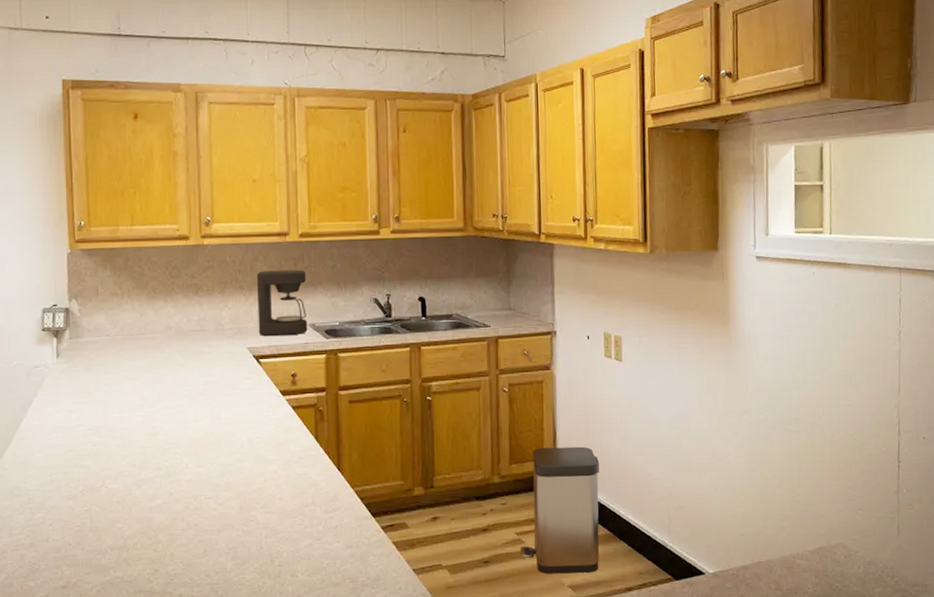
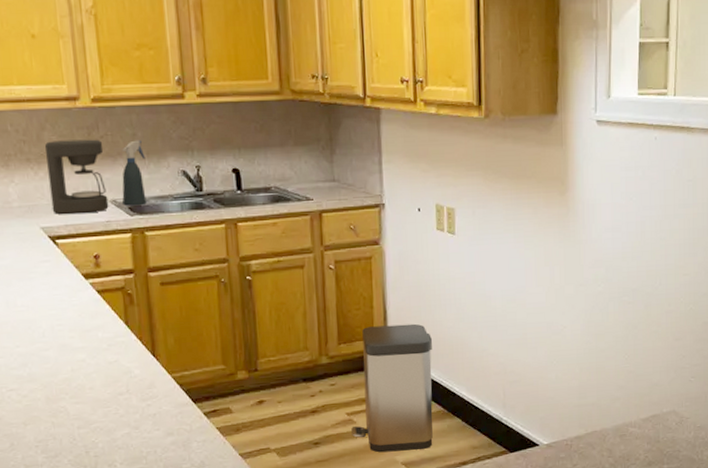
spray bottle: none [320,270,343,330] -> present [122,140,147,206]

